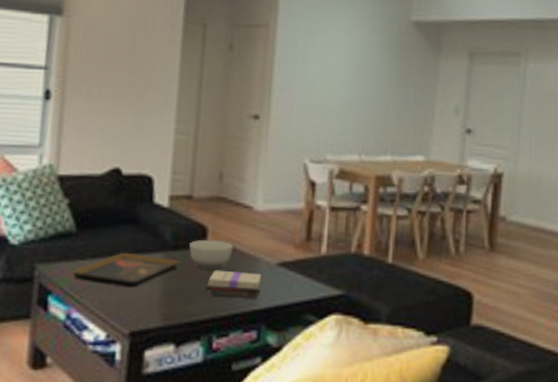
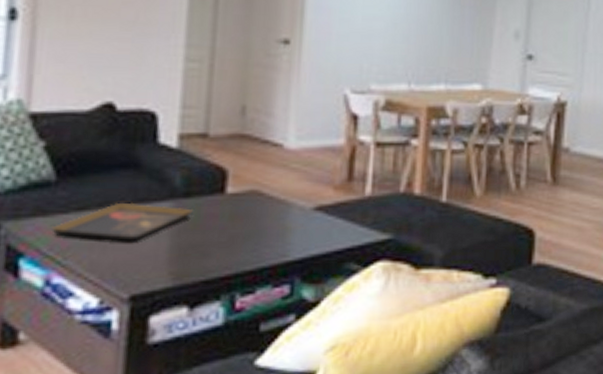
bowl: present [189,239,234,271] -> none [205,183,261,220]
books: present [205,270,262,298] -> none [225,218,295,248]

